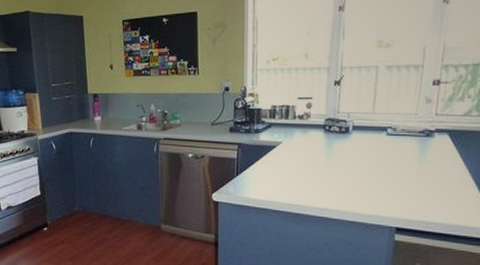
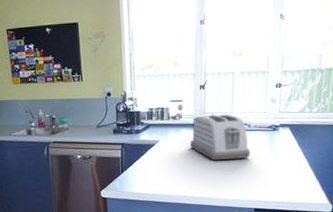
toaster: none [319,115,394,169] -> present [190,114,250,161]

